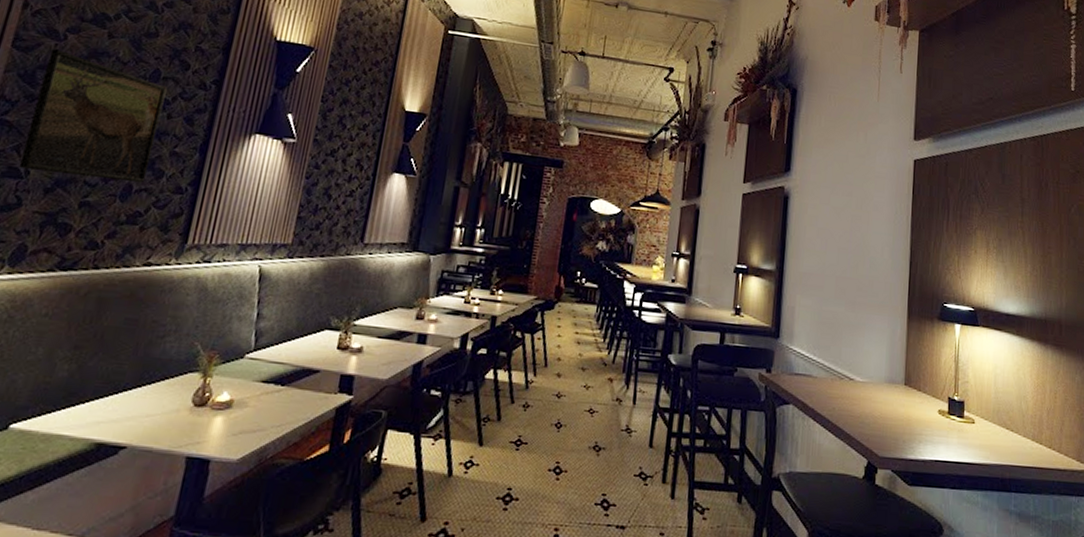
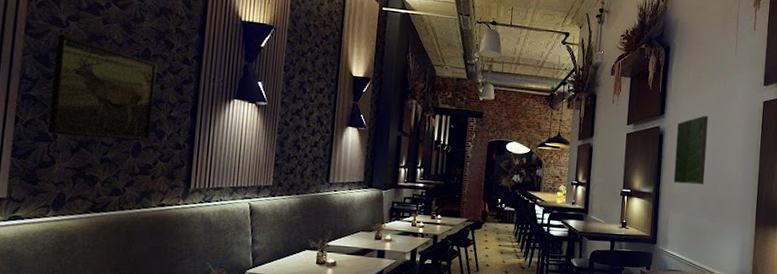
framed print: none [801,174,846,263] -> present [673,115,709,185]

